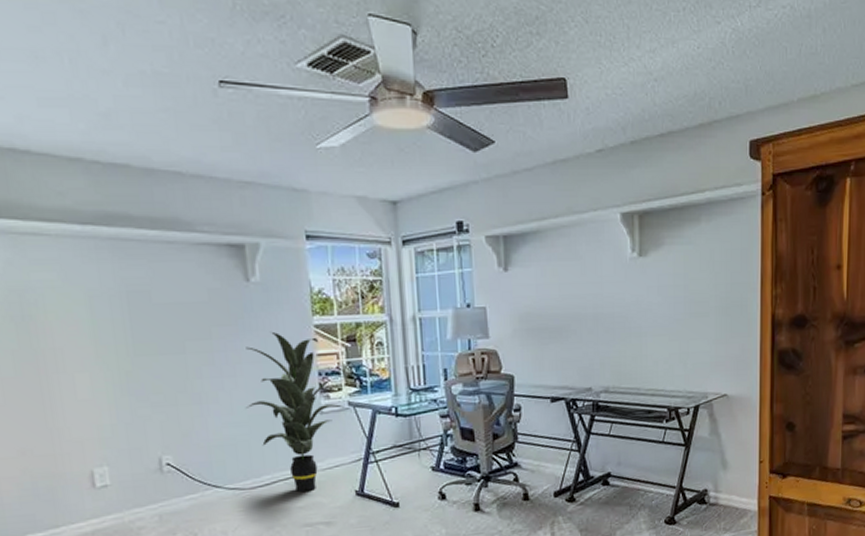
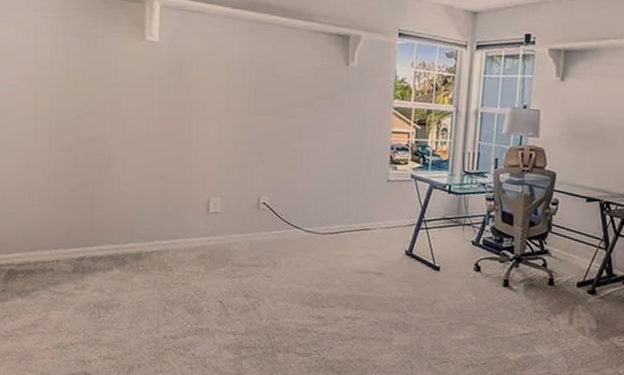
indoor plant: present [245,332,347,492] -> none [329,109,410,244]

